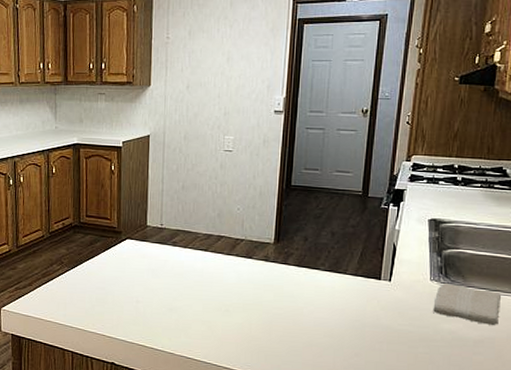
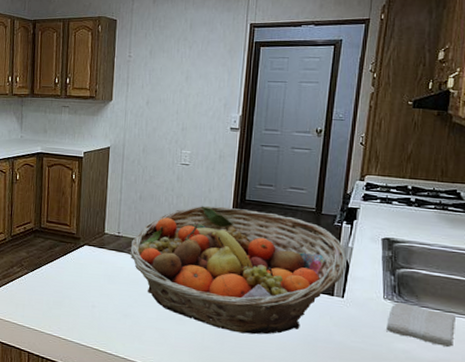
fruit basket: none [172,192,394,323] -> present [129,205,347,335]

